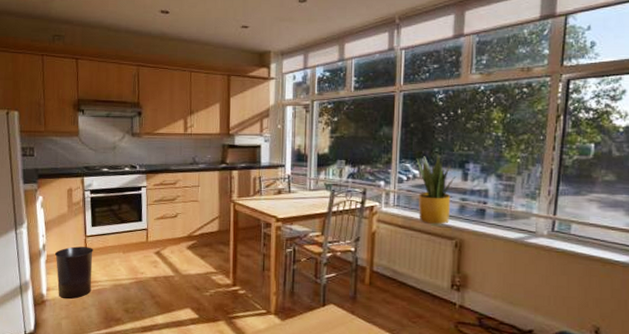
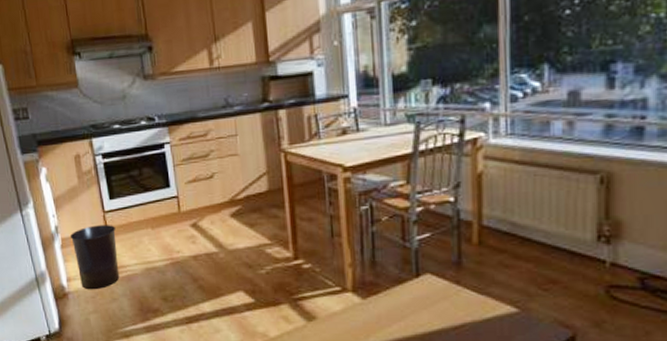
planter: present [416,153,456,225] -> none [535,53,598,156]

